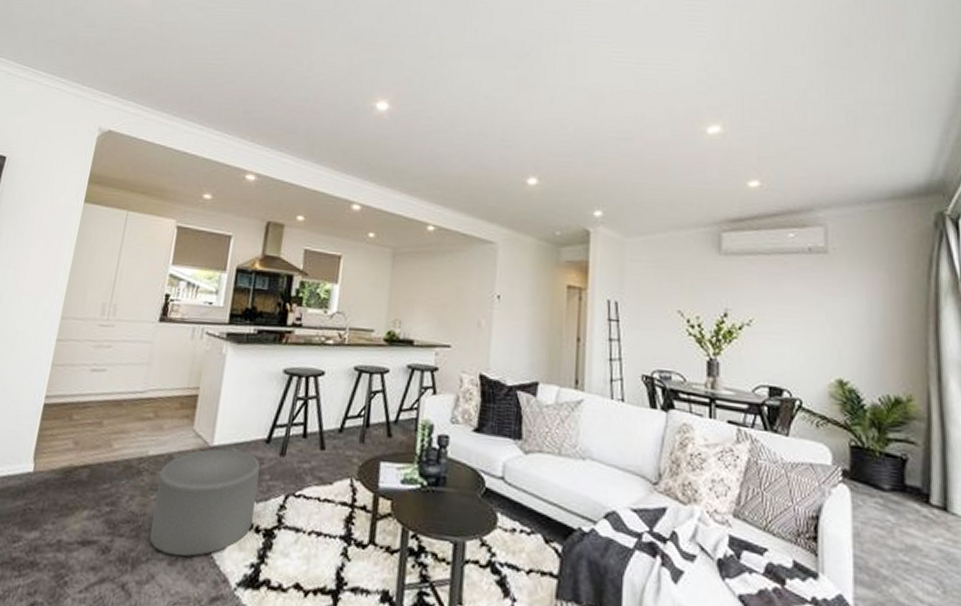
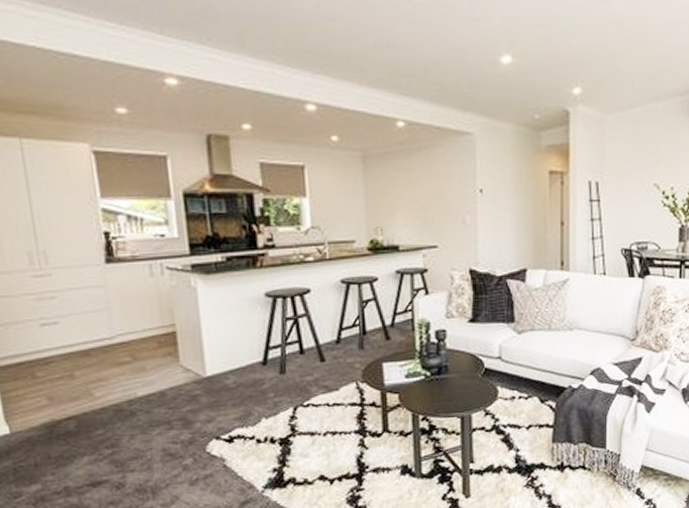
pouf: present [149,448,260,557] -> none [155,376,266,478]

